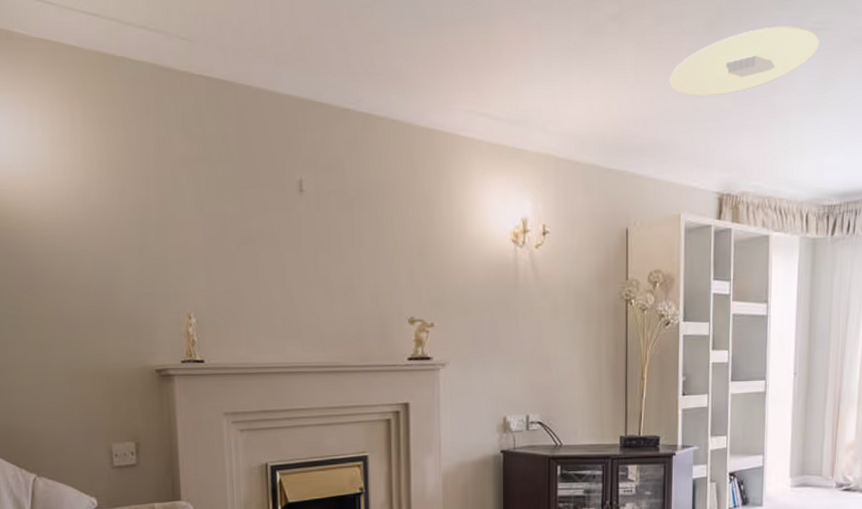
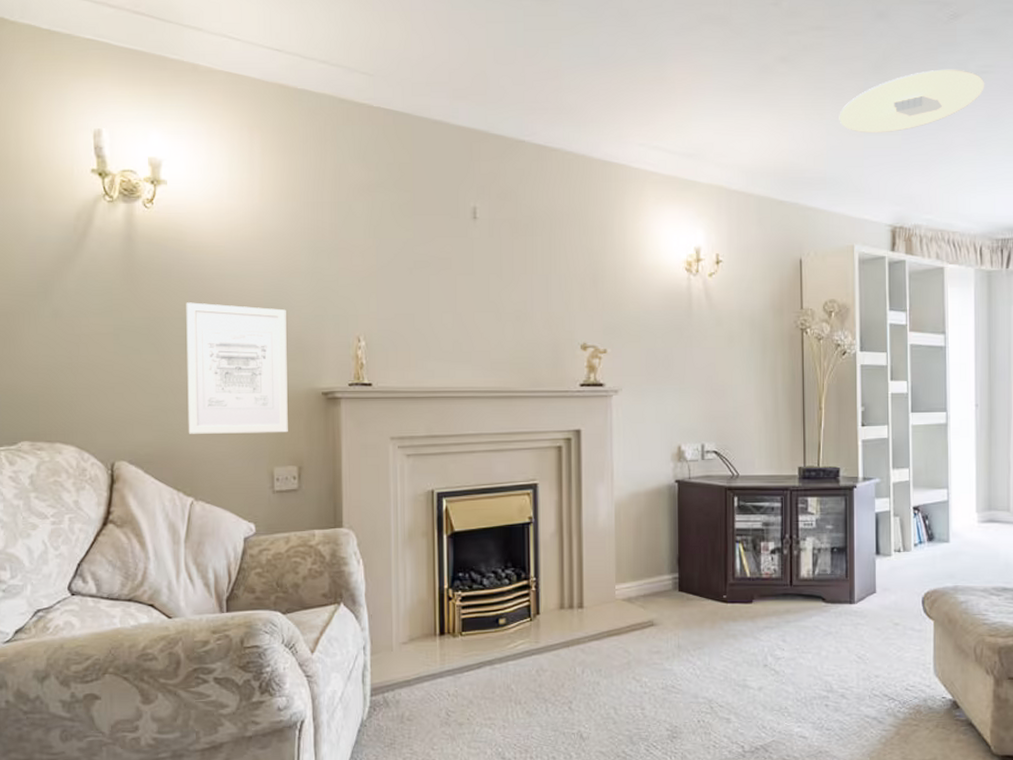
wall art: none [16,281,124,413] -> present [186,302,288,434]

